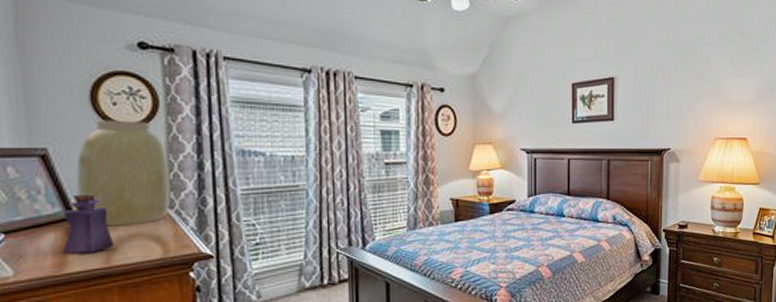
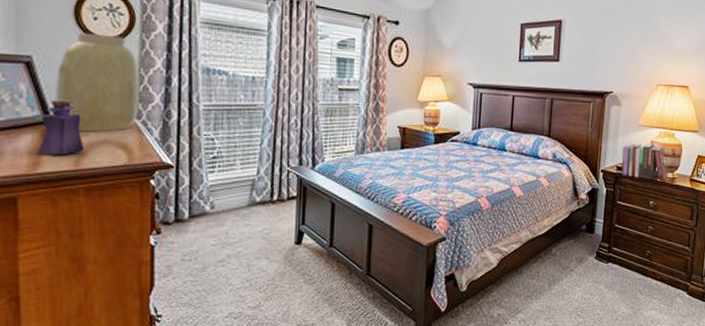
books: none [683,199,731,238] -> present [621,143,668,182]

